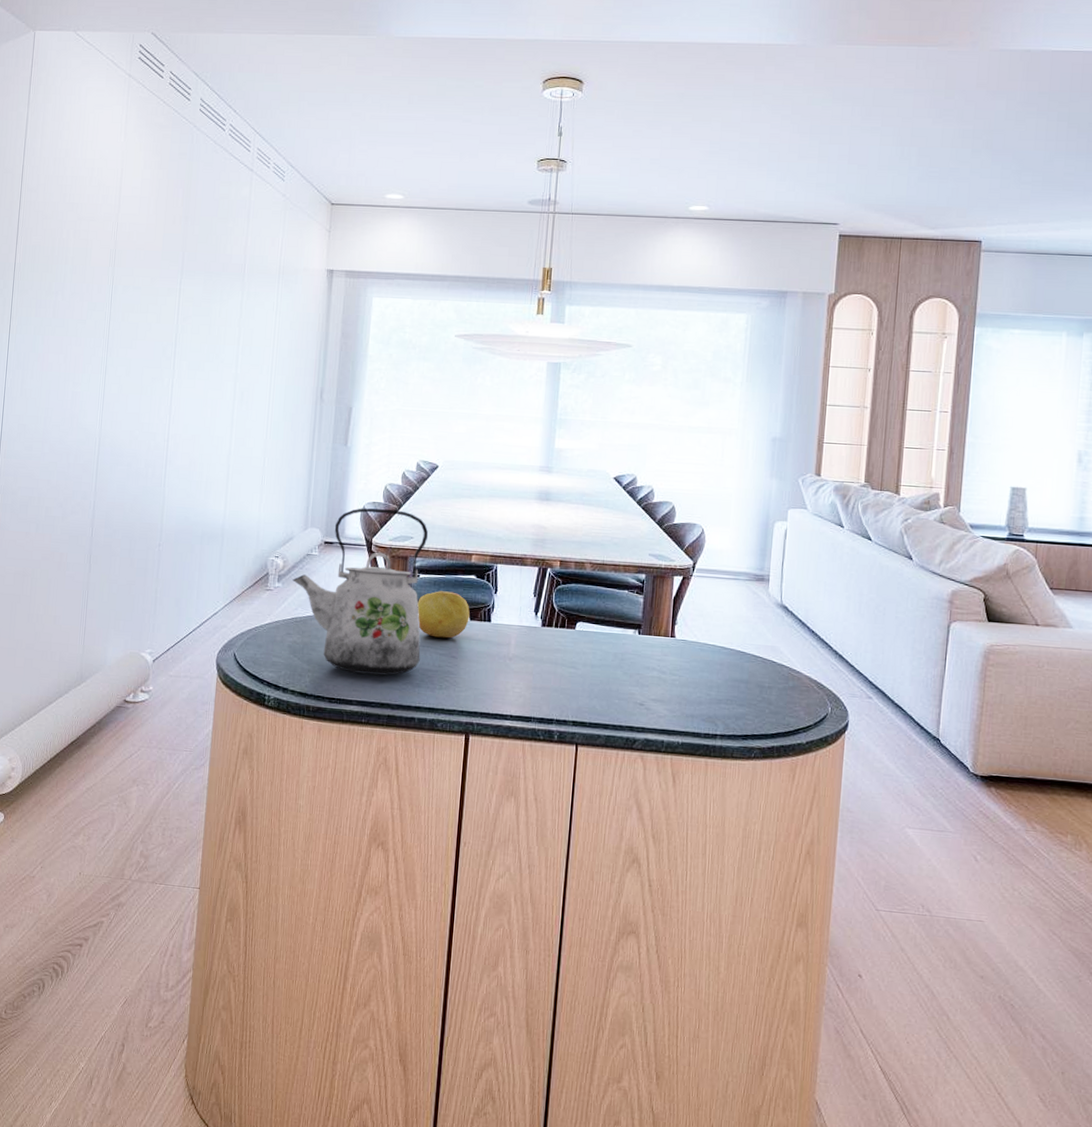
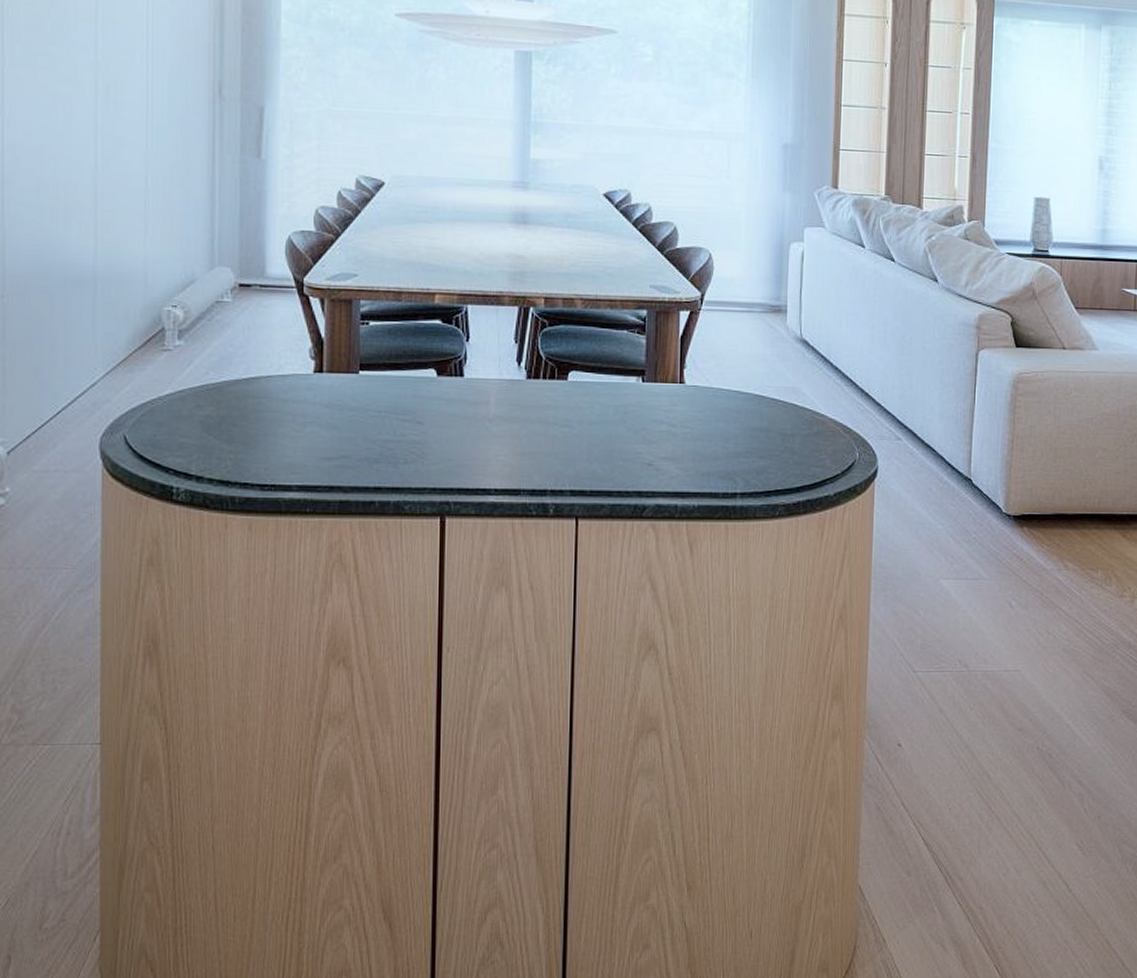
kettle: present [292,508,429,676] -> none [198,239,377,451]
apple: present [417,591,470,639] -> none [369,341,436,400]

